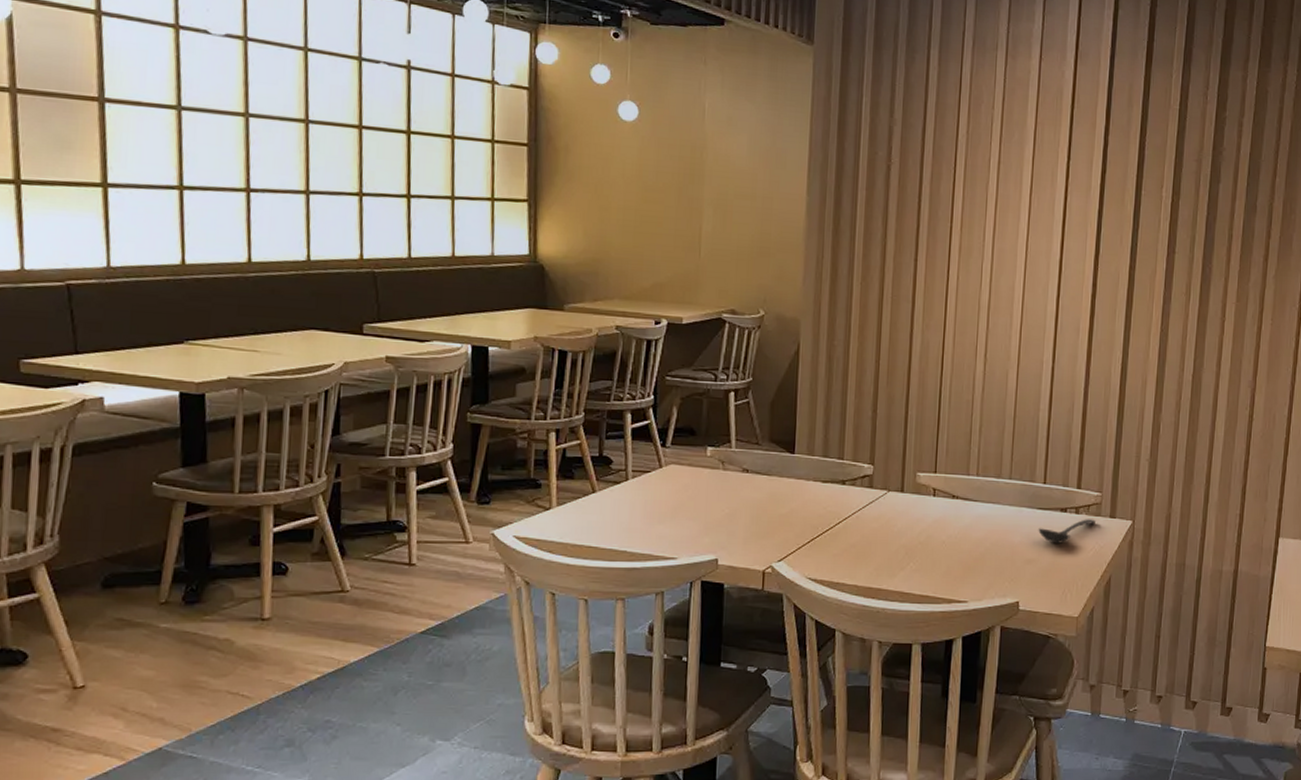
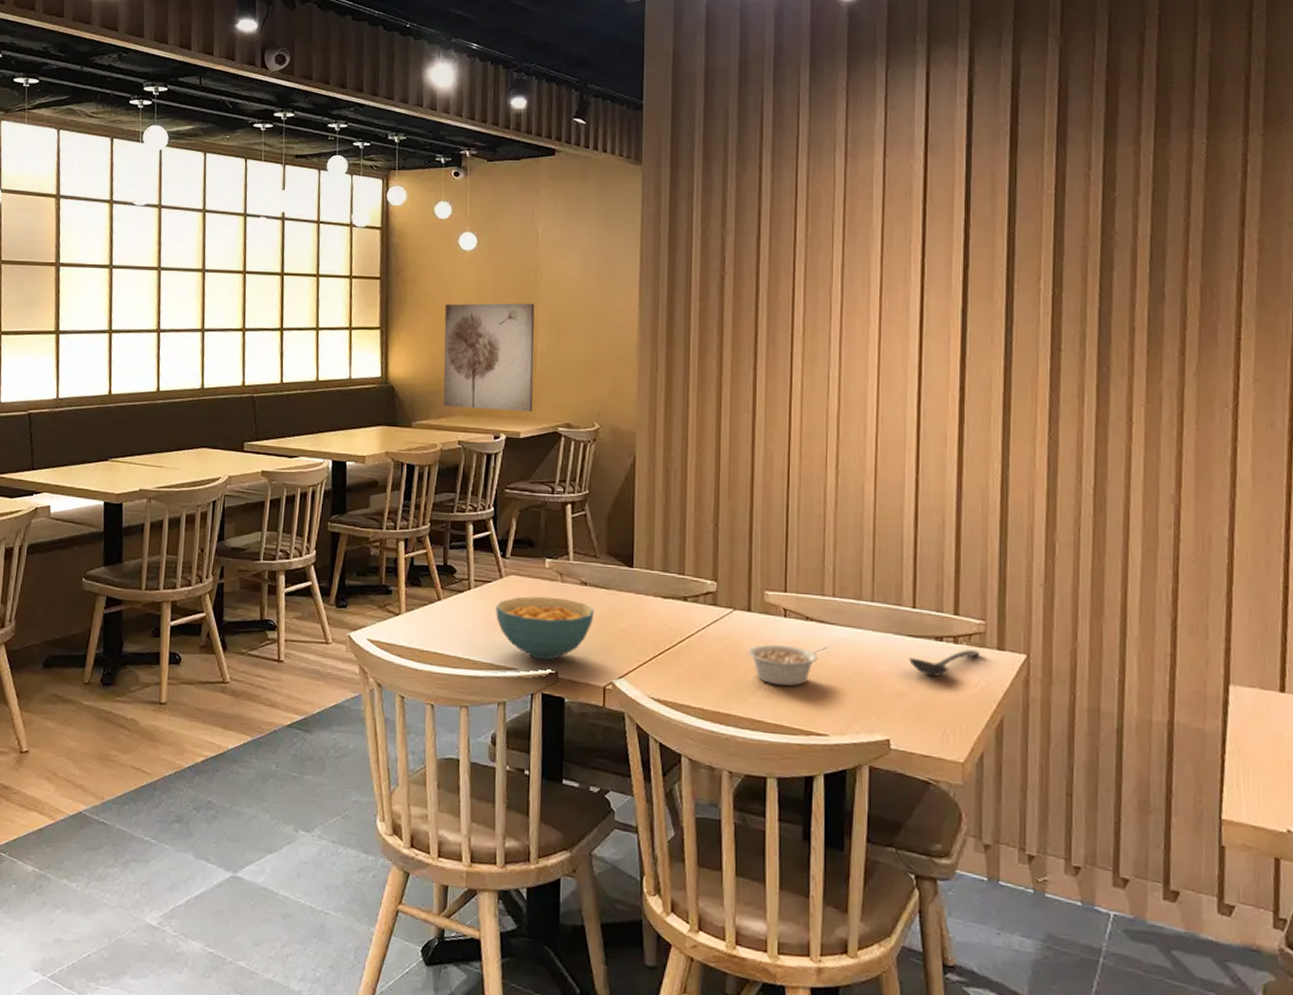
wall art: none [599,178,700,298] -> present [443,303,535,413]
cereal bowl: none [654,484,756,548] -> present [496,596,595,661]
legume: none [900,521,971,560] -> present [748,644,829,686]

